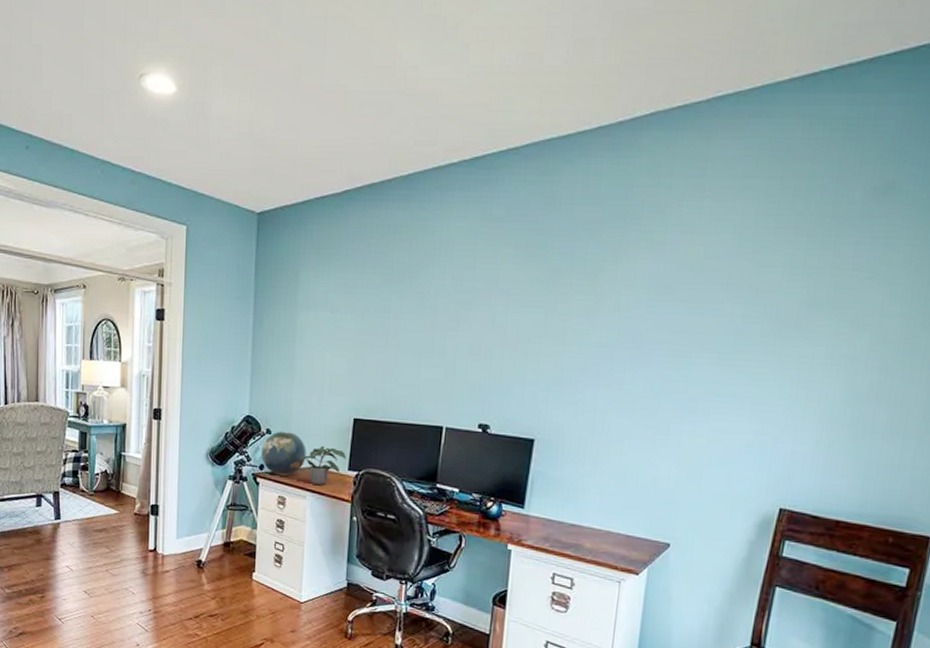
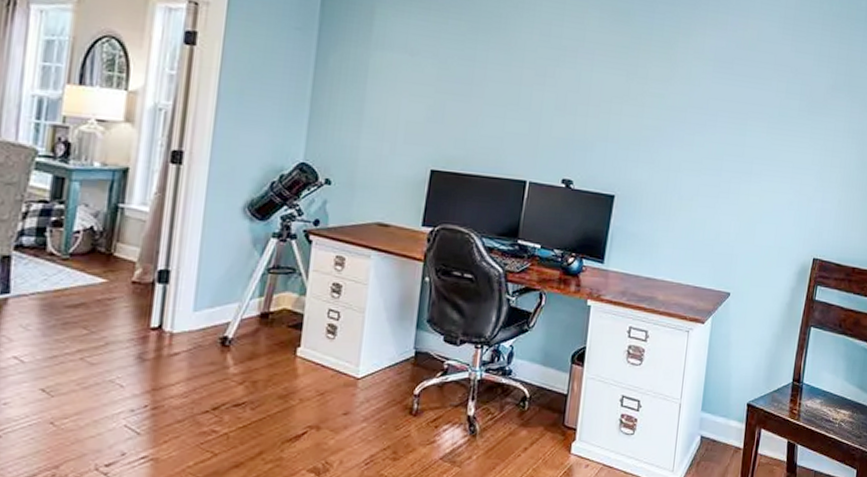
globe: present [262,431,306,476] -> none [317,181,374,233]
potted plant: present [300,445,347,486] -> none [366,198,421,244]

